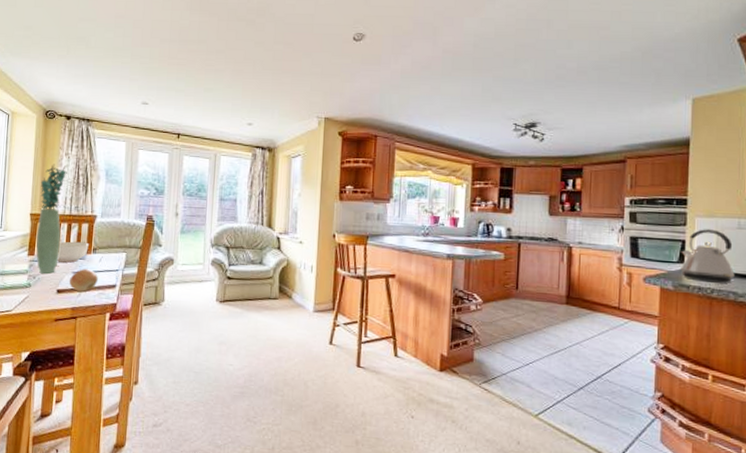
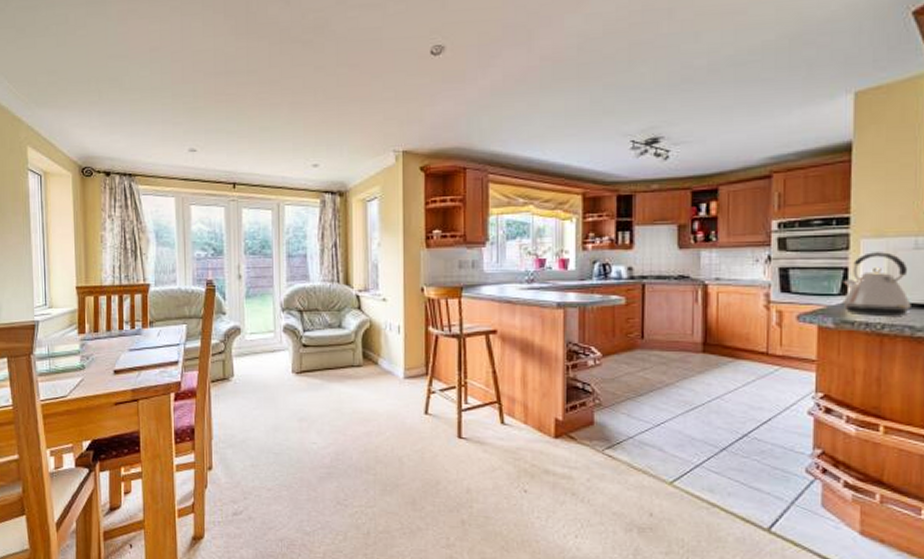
vase: present [35,164,67,274] -> none [83,228,113,354]
bowl: present [57,241,89,263] -> none [111,315,144,339]
fruit: present [69,268,98,292] -> none [126,345,158,371]

